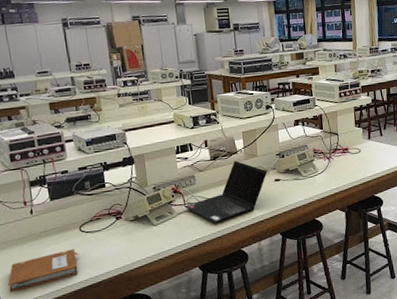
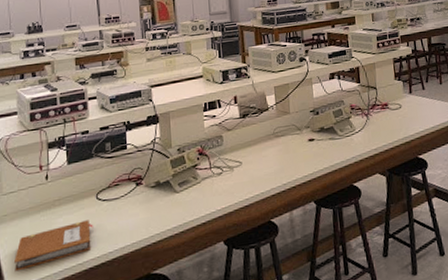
laptop computer: present [184,160,268,223] -> none [210,118,301,190]

